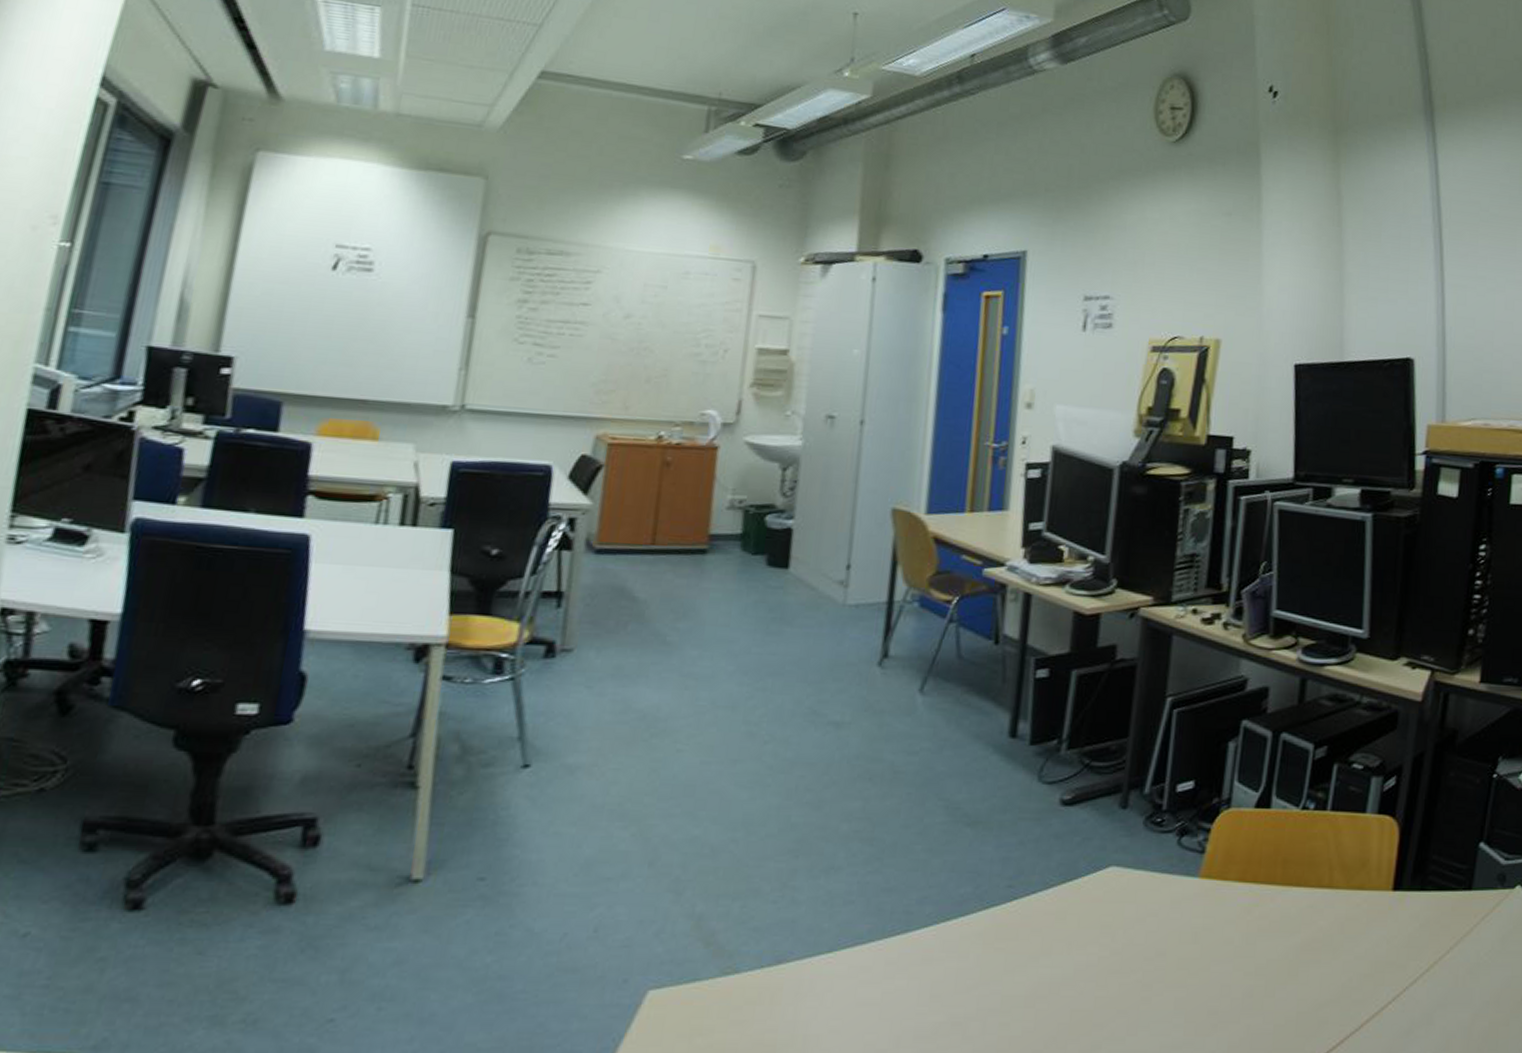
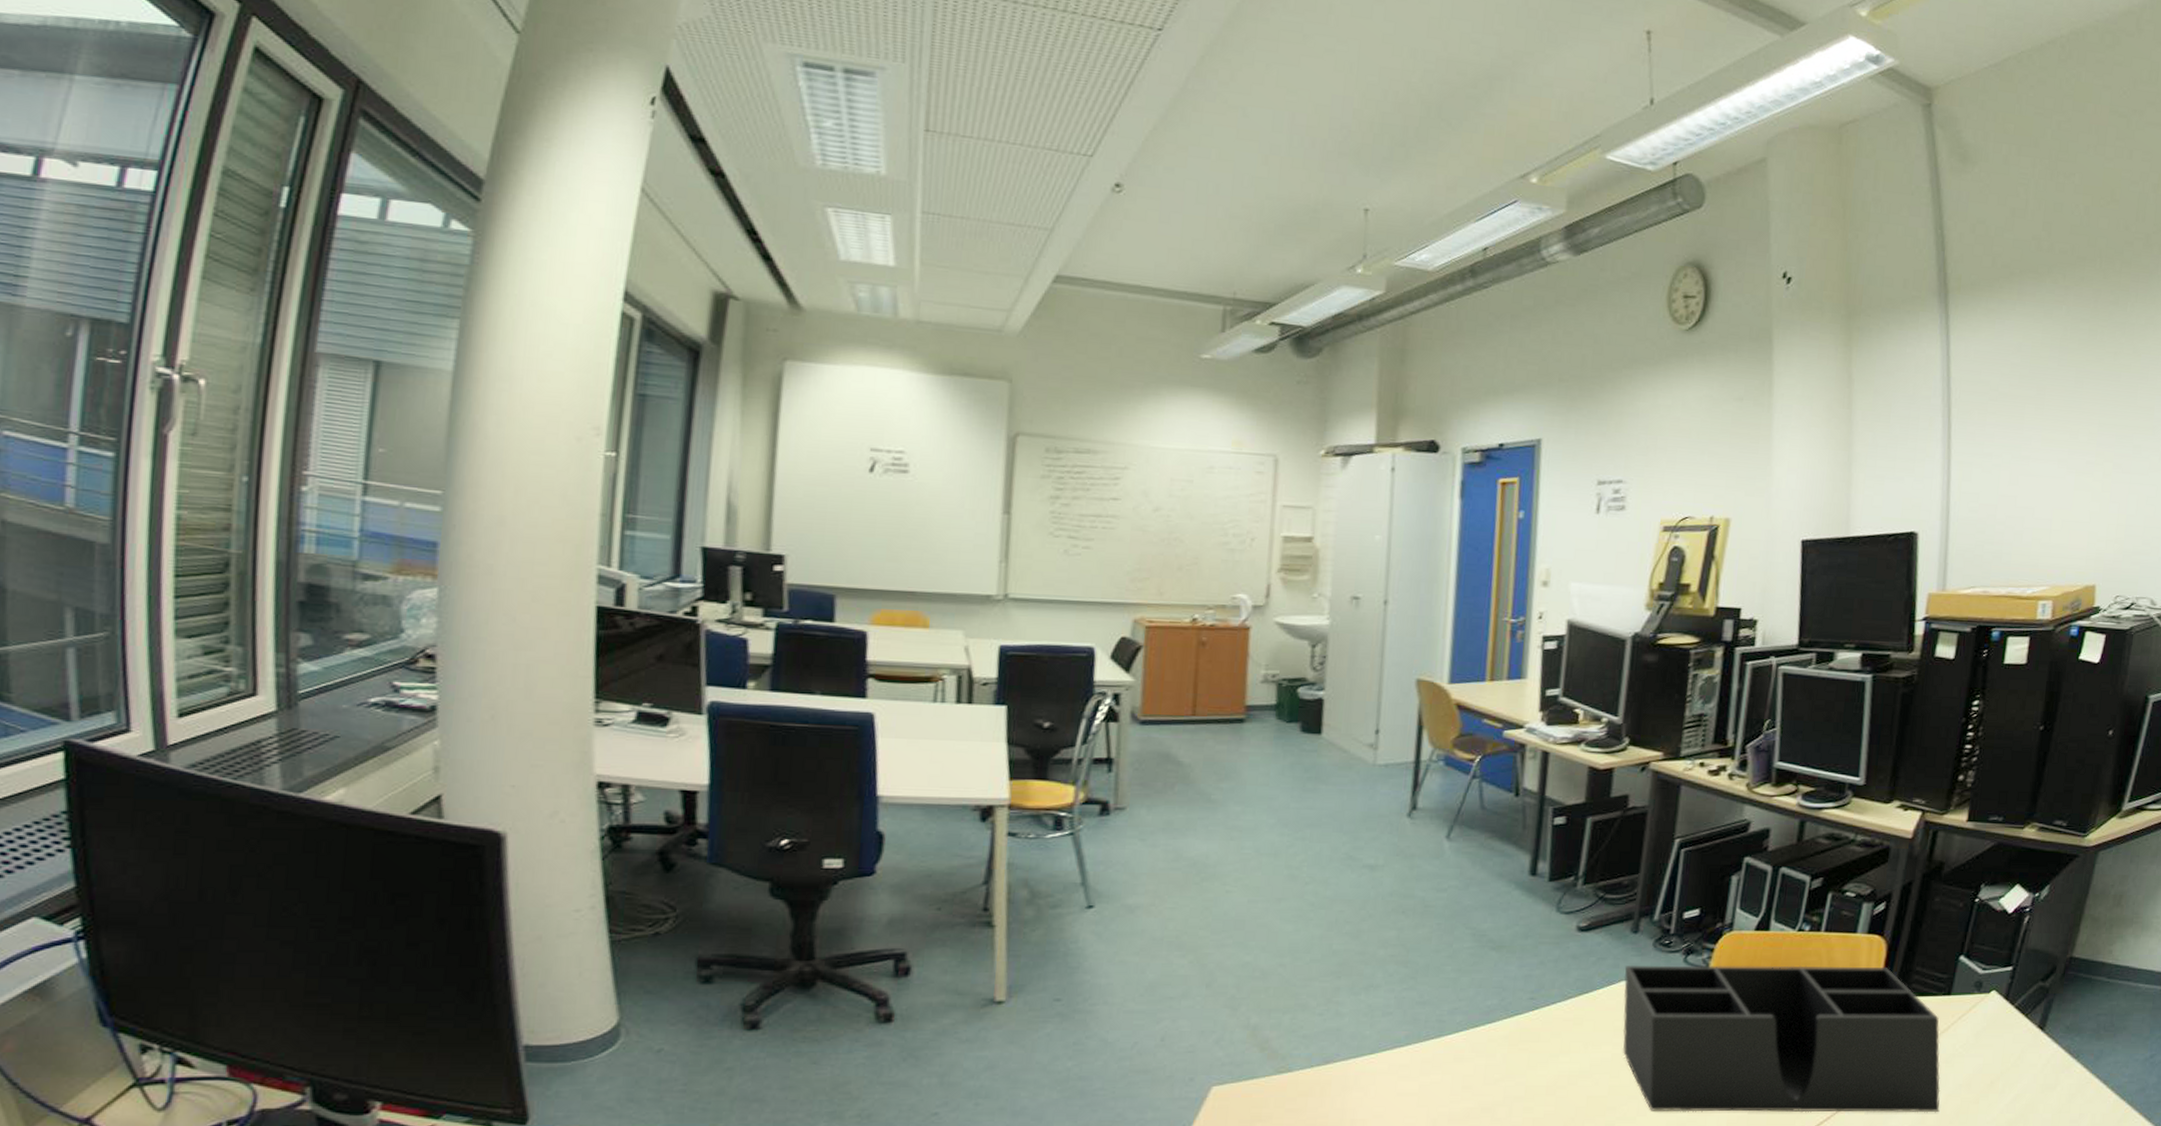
desk organizer: none [1110,848,1466,1037] -> present [1622,965,1940,1113]

